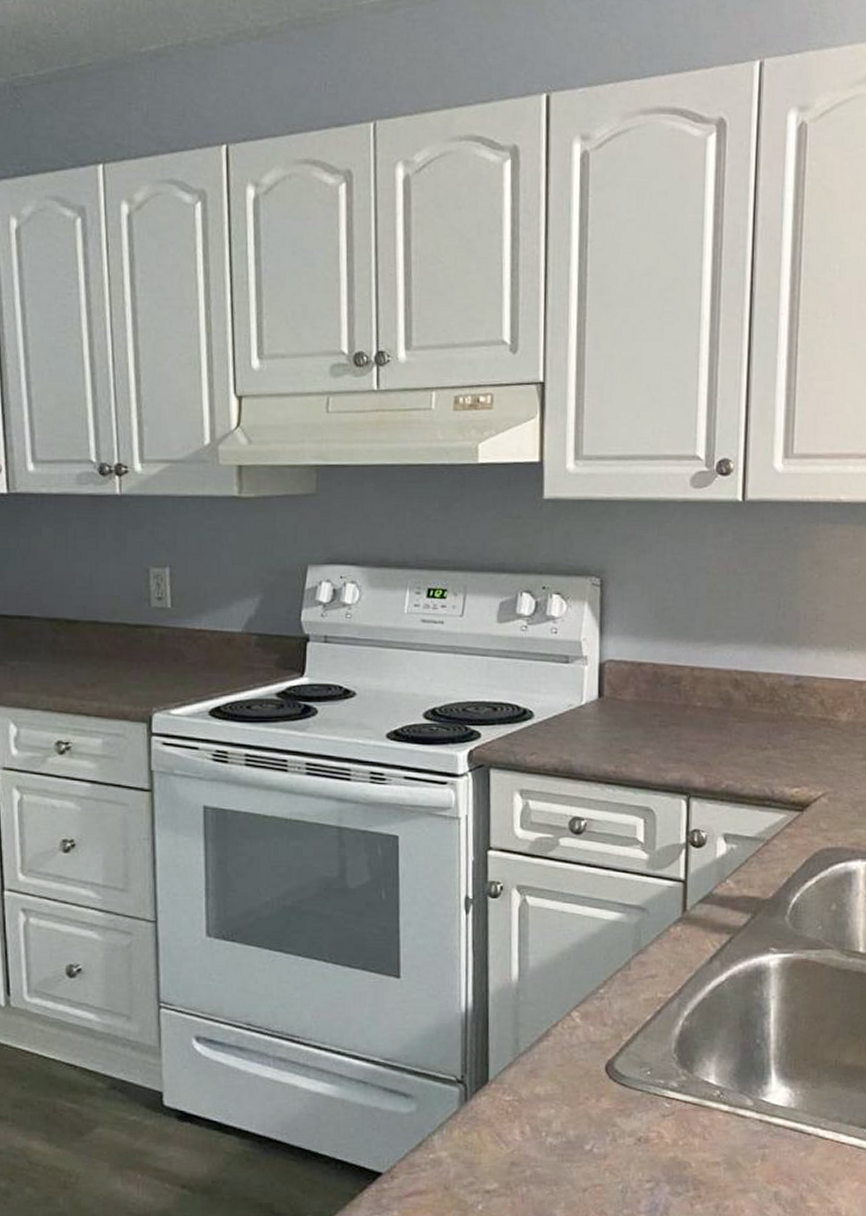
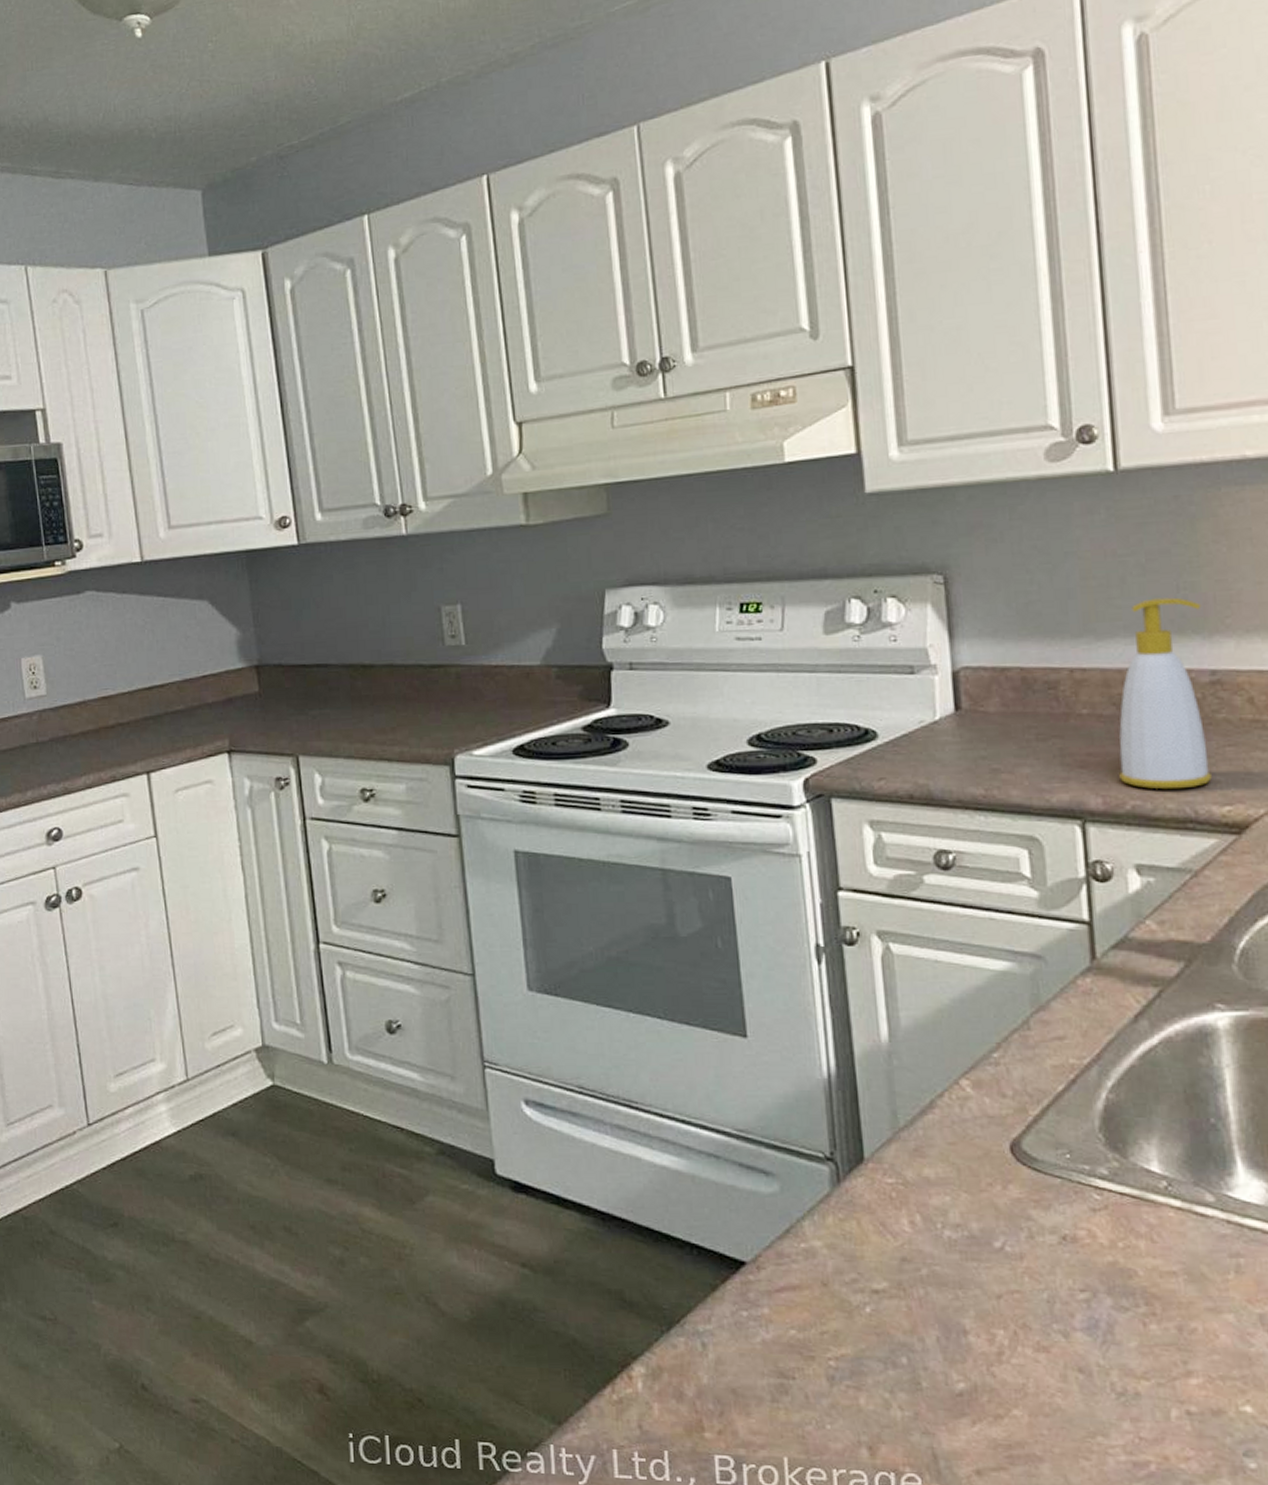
soap bottle: none [719,612,795,773] -> present [1119,597,1212,790]

